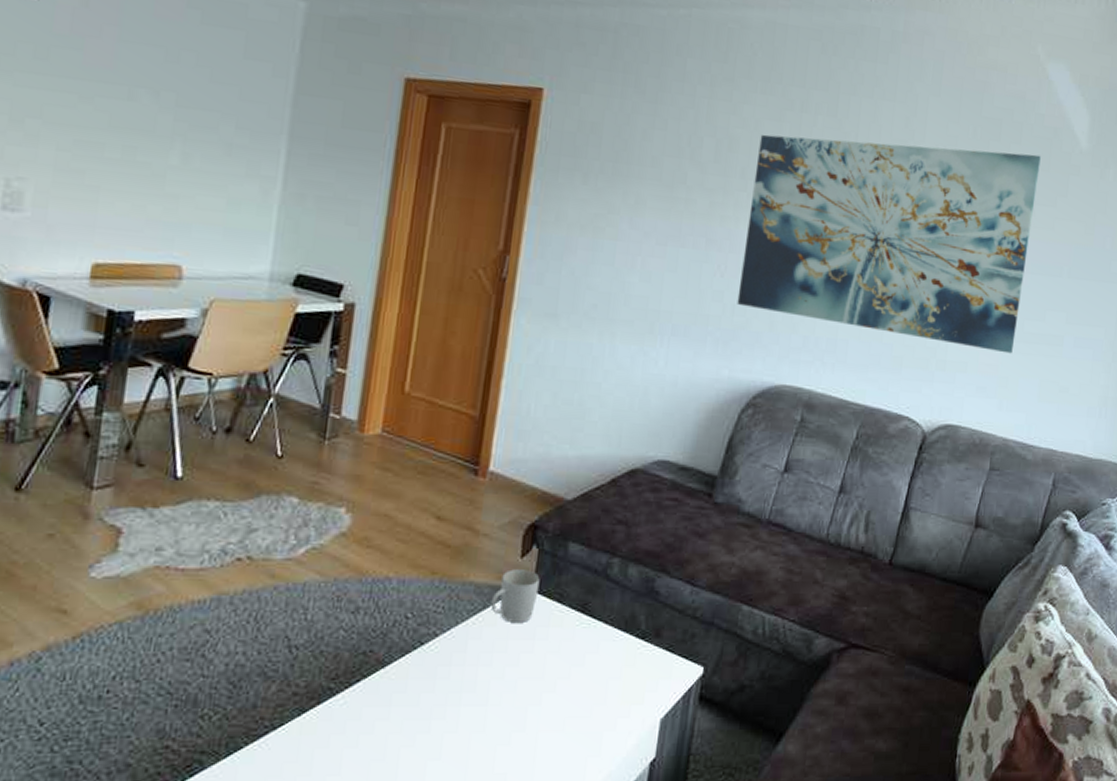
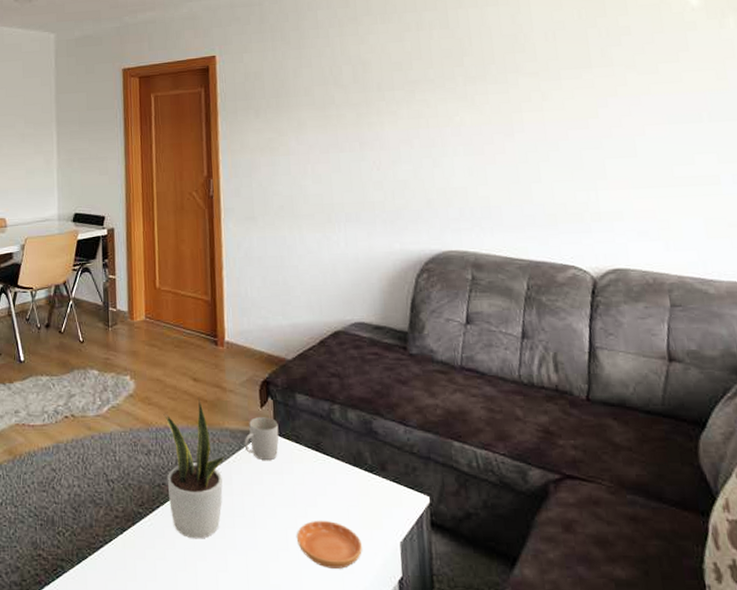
potted plant: none [375,541,467,721] -> present [163,397,228,539]
saucer: none [537,694,616,751] -> present [296,520,362,569]
wall art: present [737,134,1041,354] -> none [387,20,668,199]

